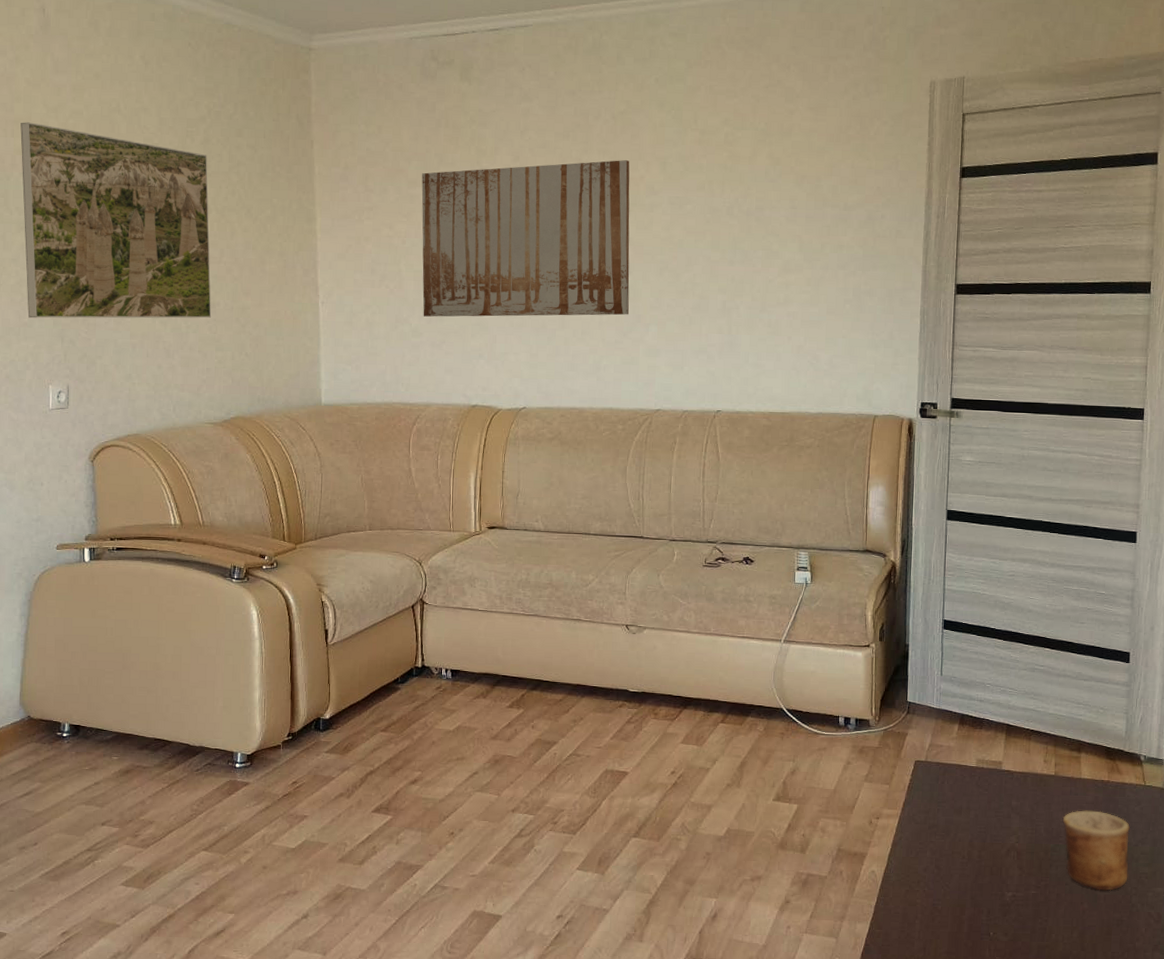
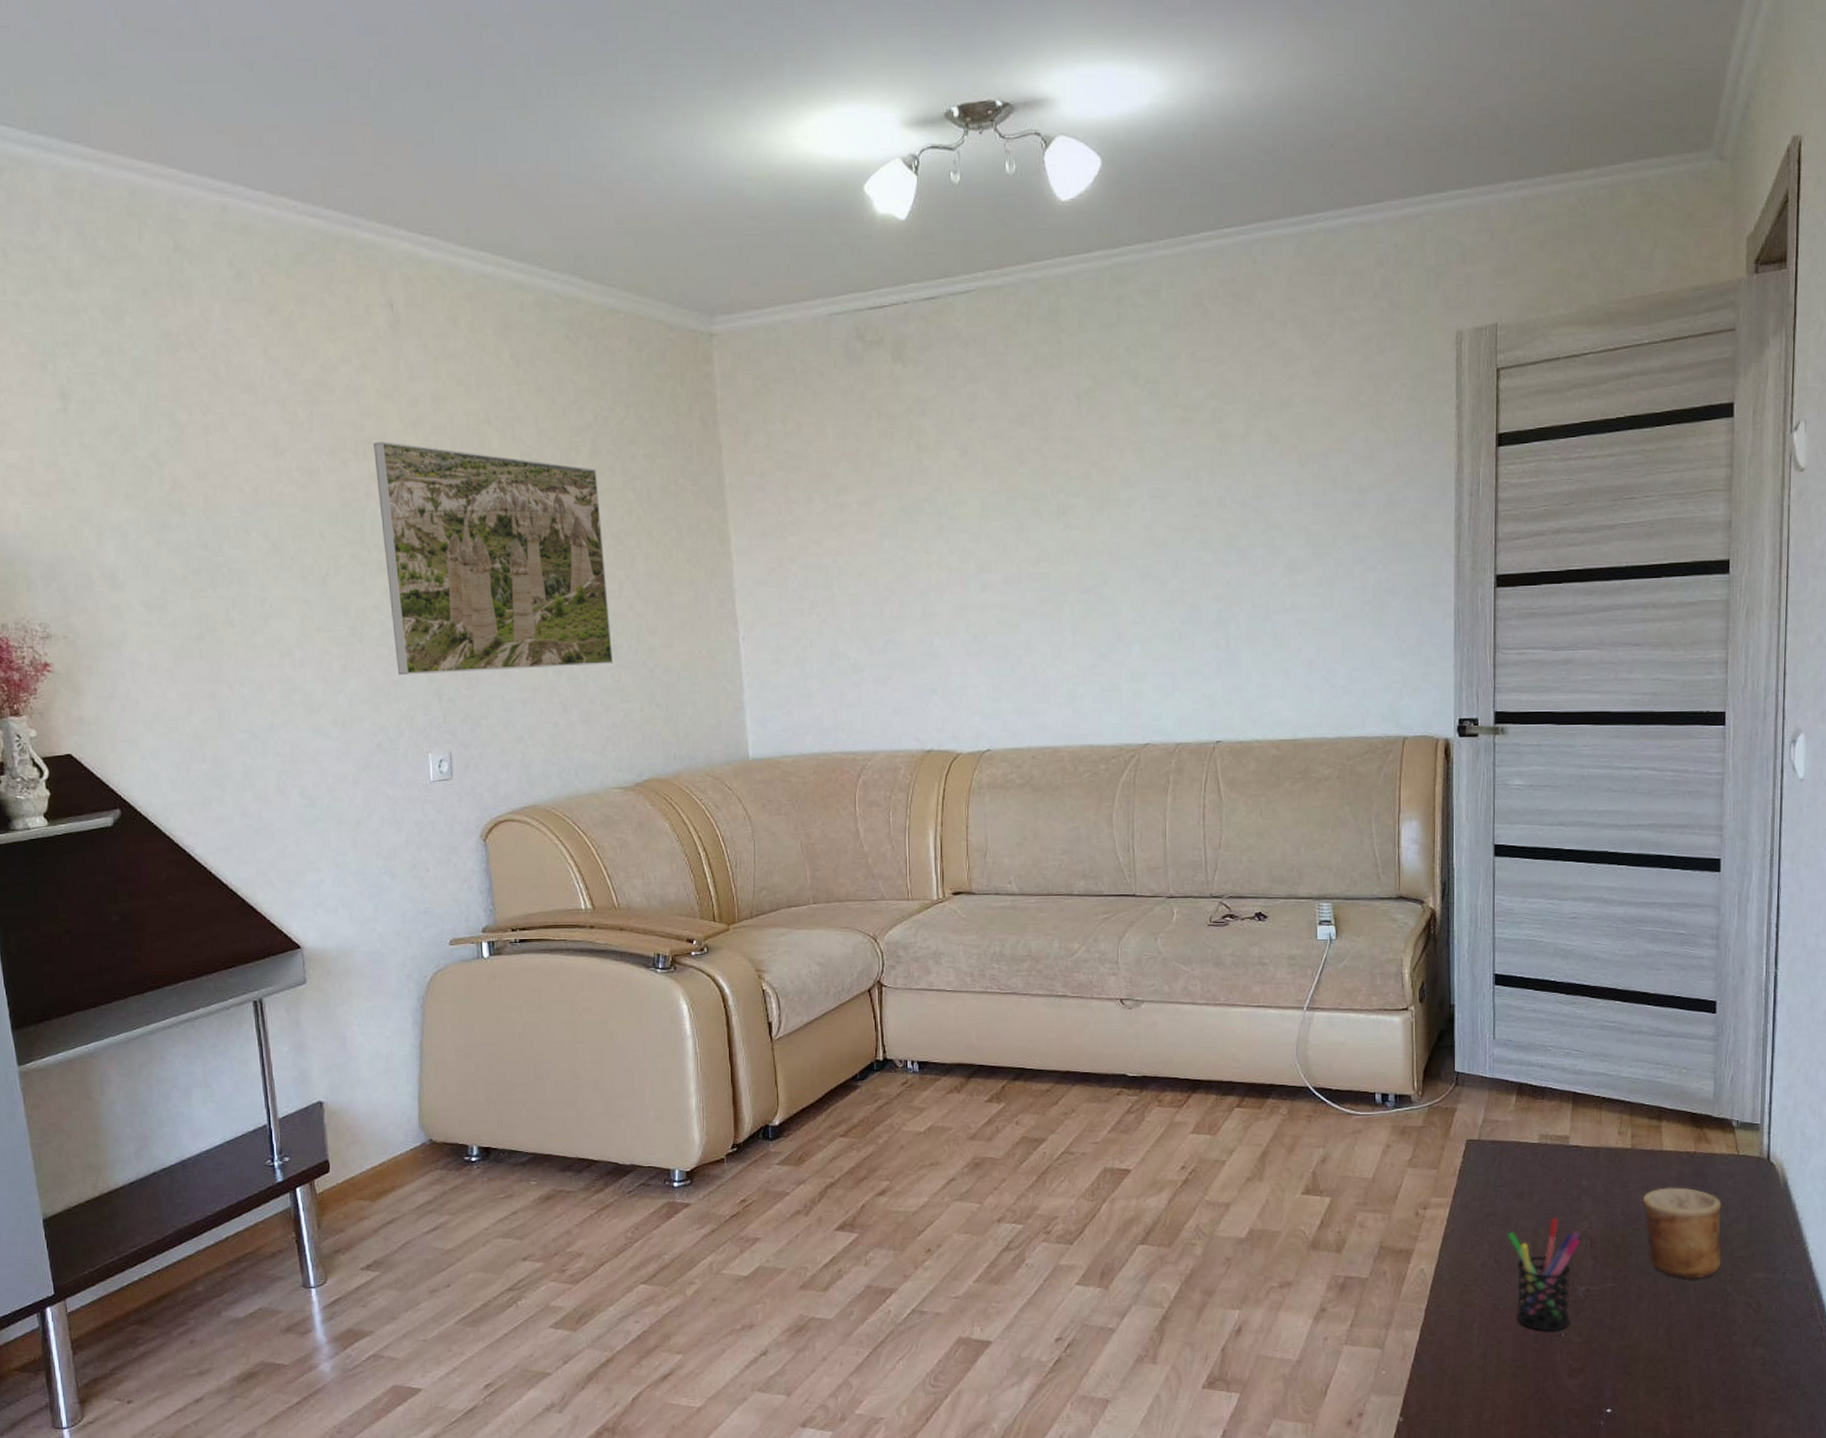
wall art: present [421,160,630,317] -> none [853,448,1106,648]
pen holder: none [947,831,1009,930] -> present [1507,1217,1581,1332]

